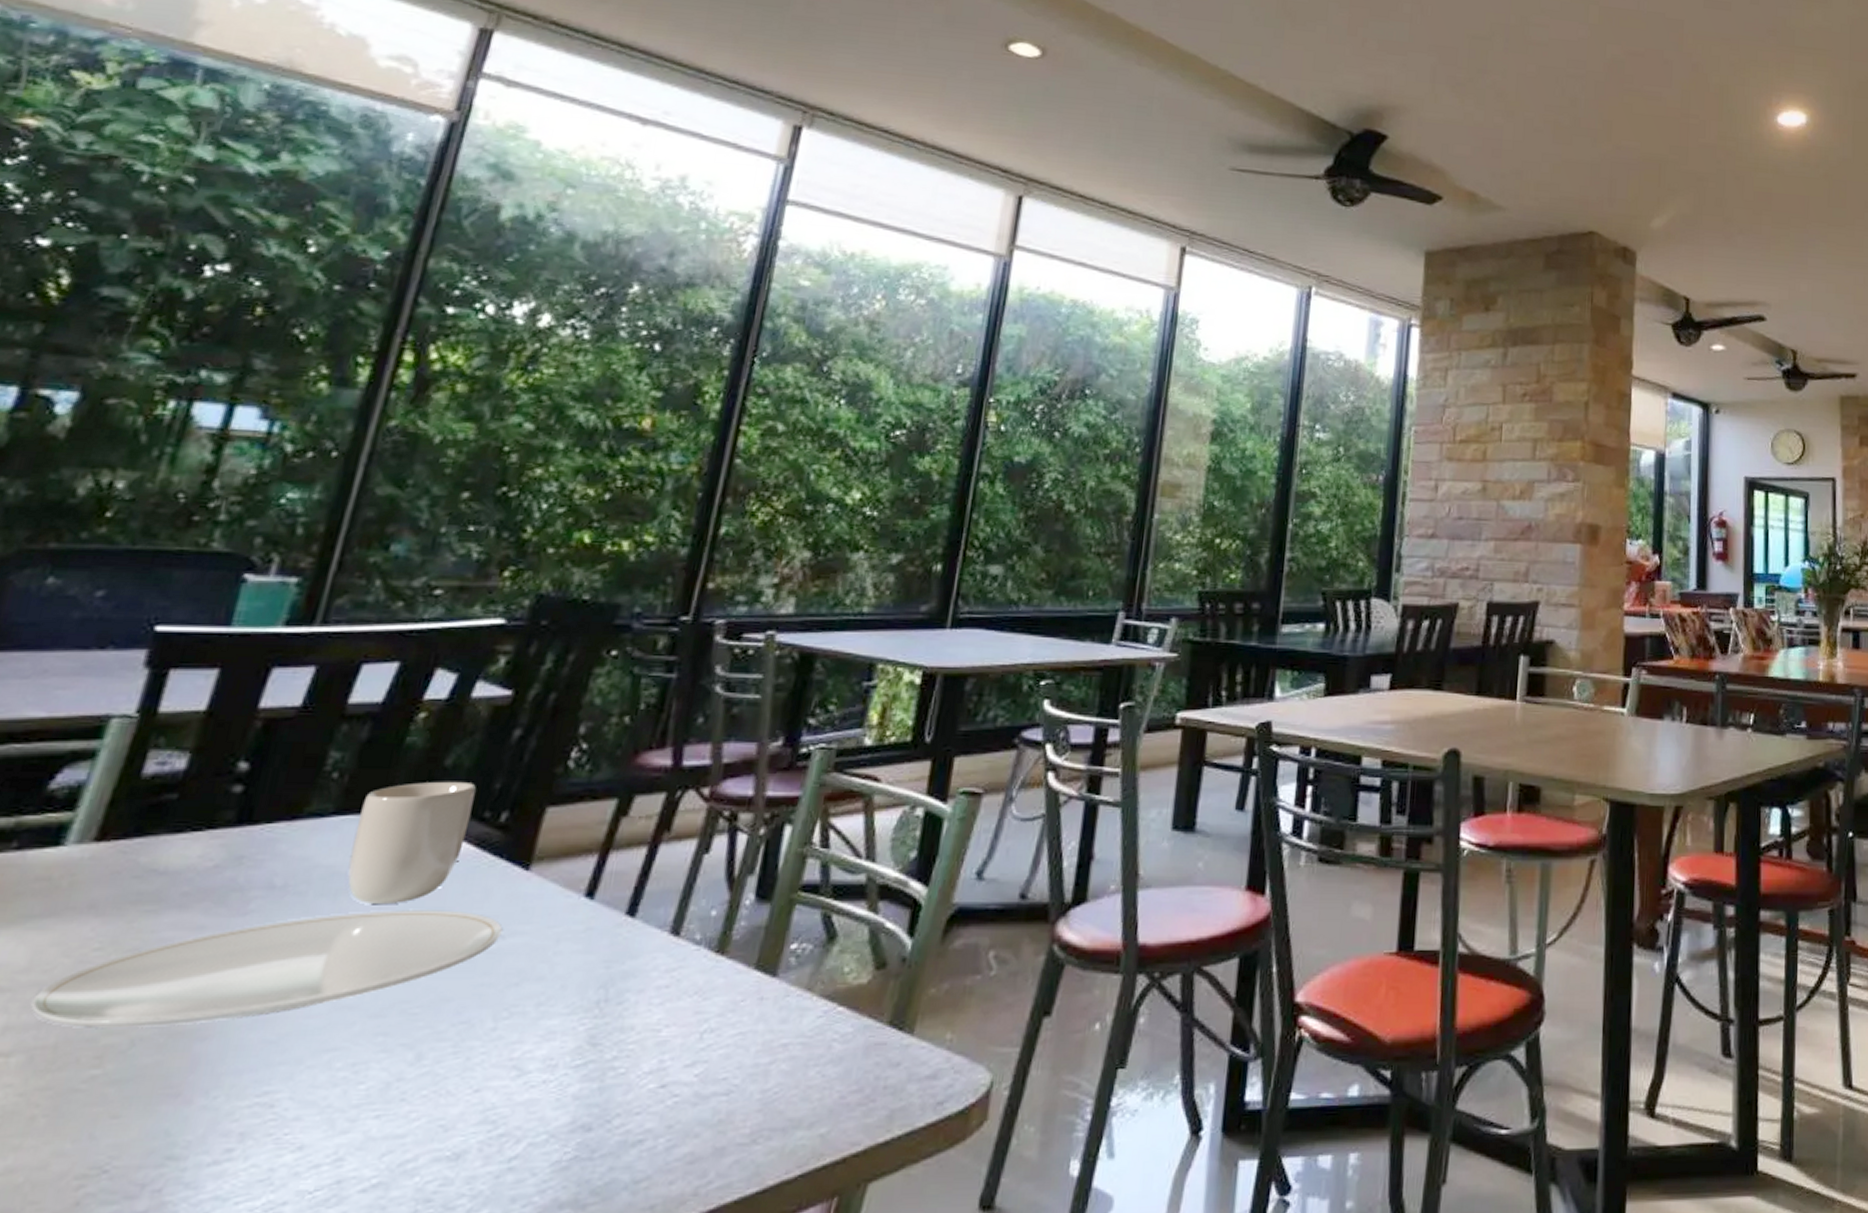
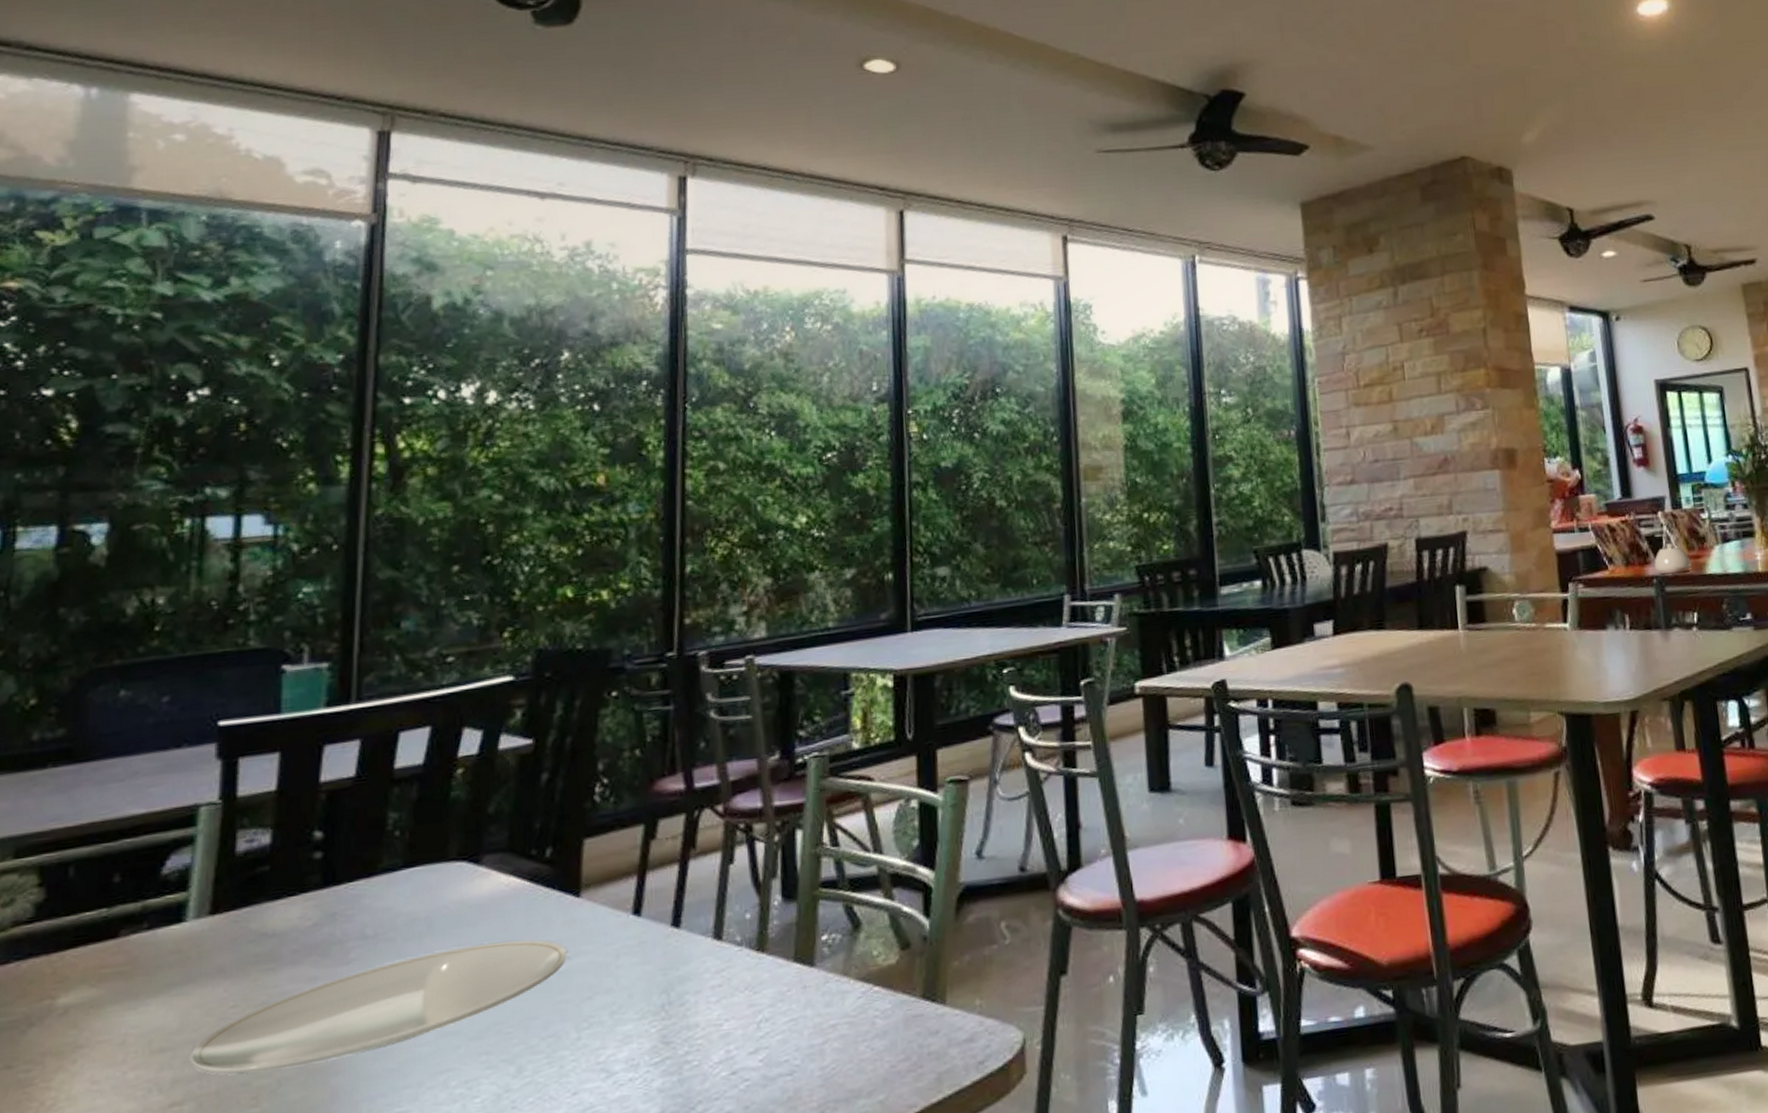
cup: present [347,781,477,905] -> none [425,825,521,943]
sugar bowl: none [1719,641,1755,672] -> present [1654,543,1692,575]

